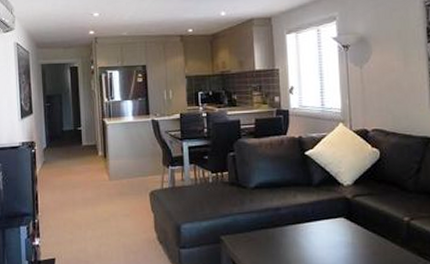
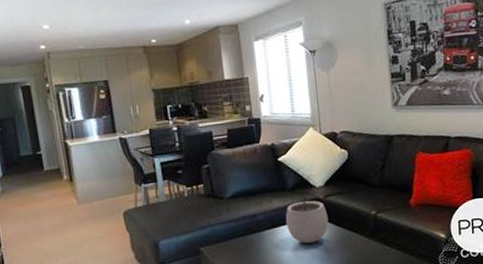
plant pot: none [310,188,356,244] -> present [285,190,329,243]

